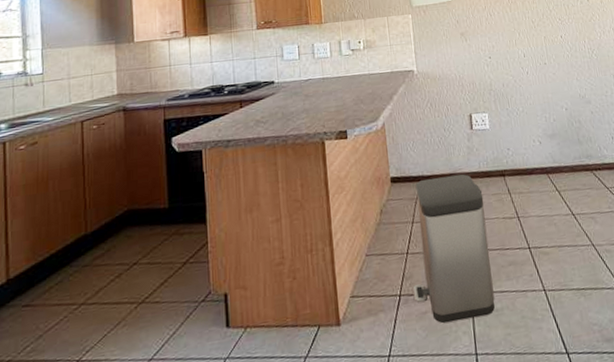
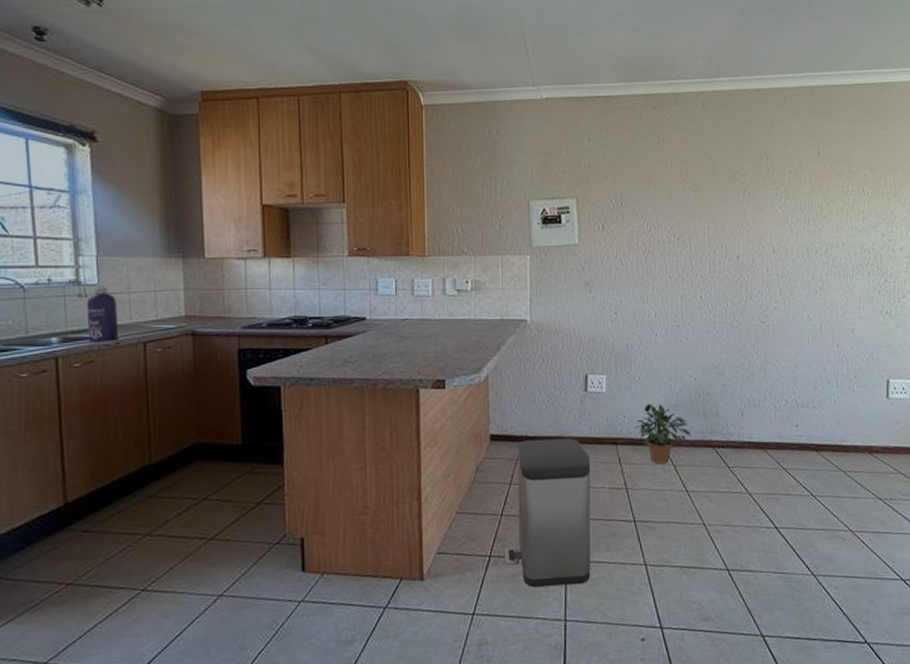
spray bottle: none [32,73,59,130] -> present [87,284,118,347]
potted plant: none [519,135,570,191] -> present [635,403,691,464]

